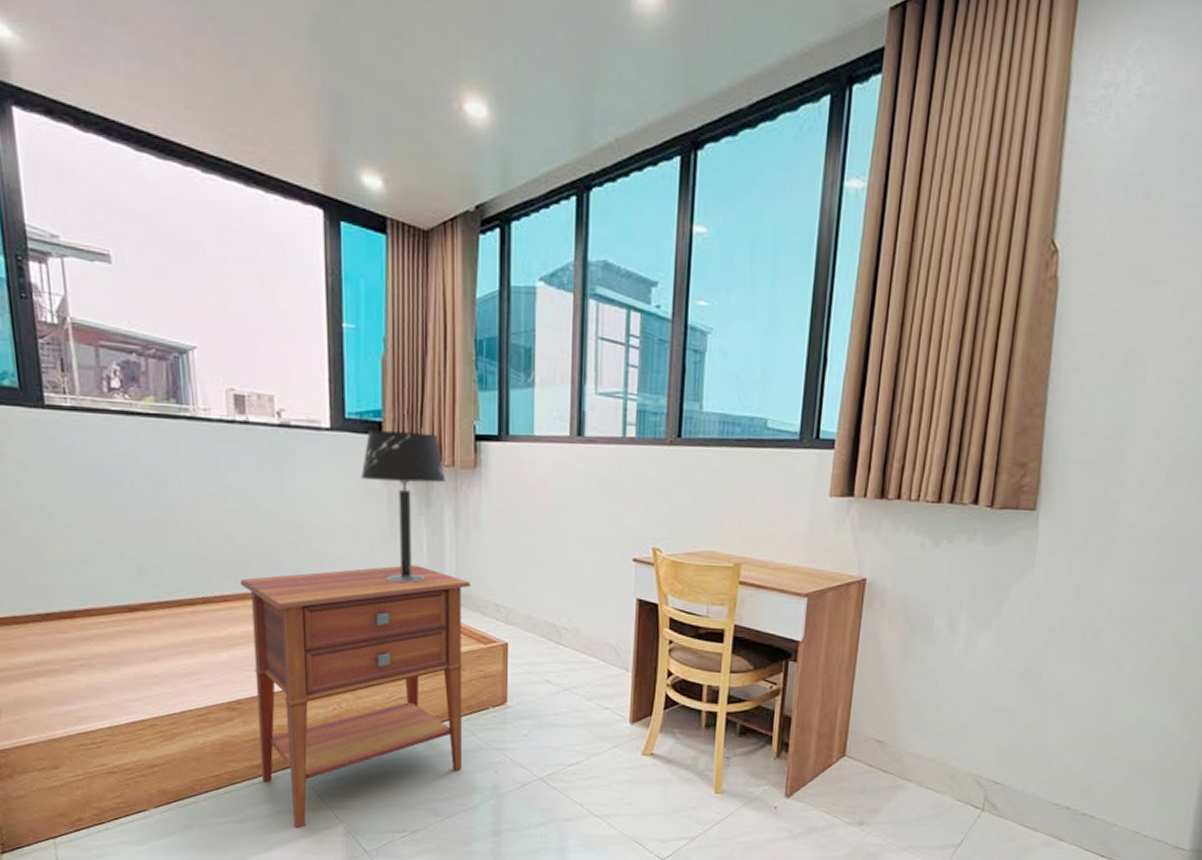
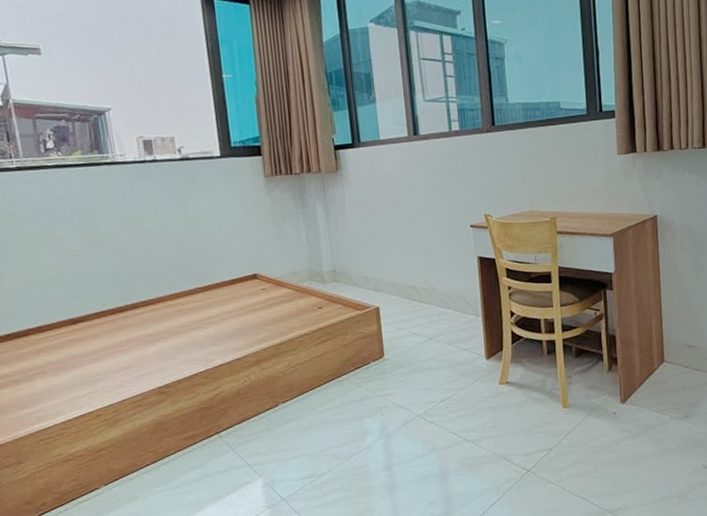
nightstand: present [240,564,470,829] -> none [159,254,354,487]
table lamp: present [361,430,445,584] -> none [248,149,315,271]

